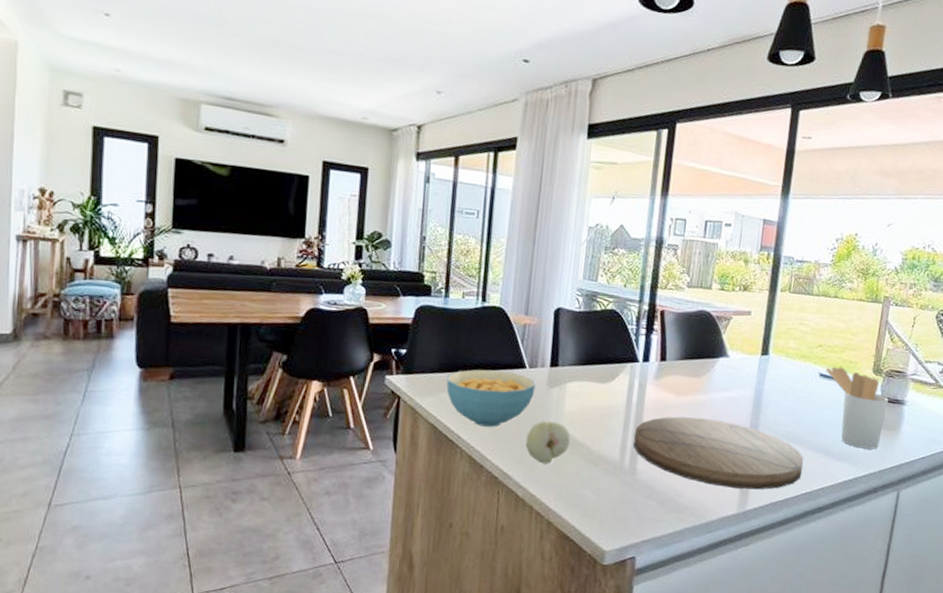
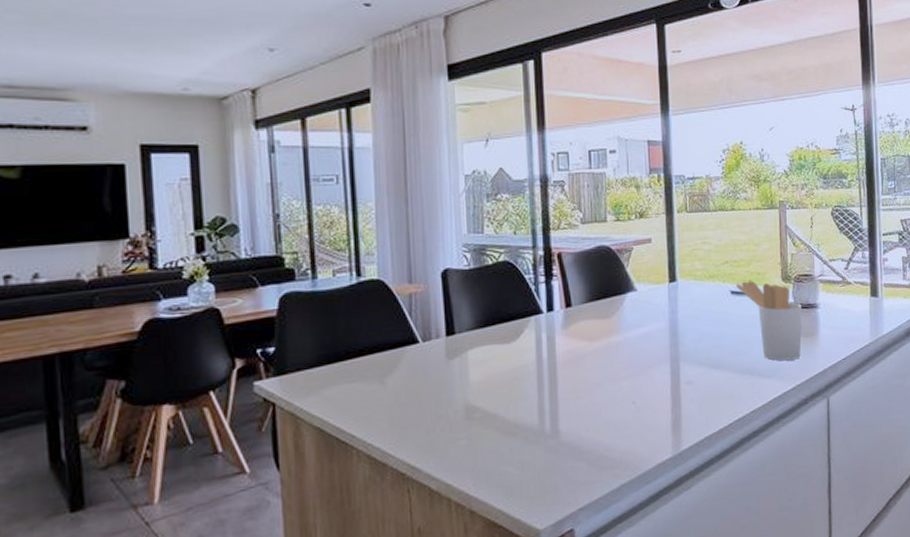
cereal bowl: present [446,369,536,427] -> none [329,350,433,419]
fruit: present [525,421,570,464] -> none [431,397,481,447]
cutting board: present [633,416,804,490] -> none [550,359,731,431]

